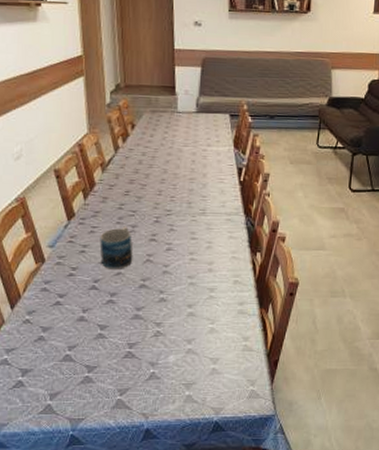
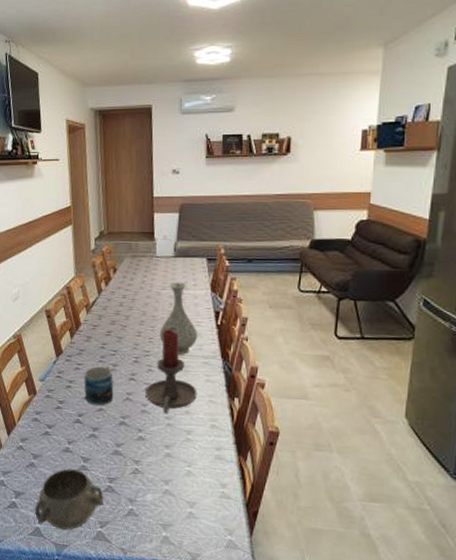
decorative bowl: none [44,337,124,404] -> present [34,468,104,531]
candle holder: none [167,187,220,273] -> present [145,329,197,414]
vase: none [181,138,221,214] -> present [159,282,198,356]

